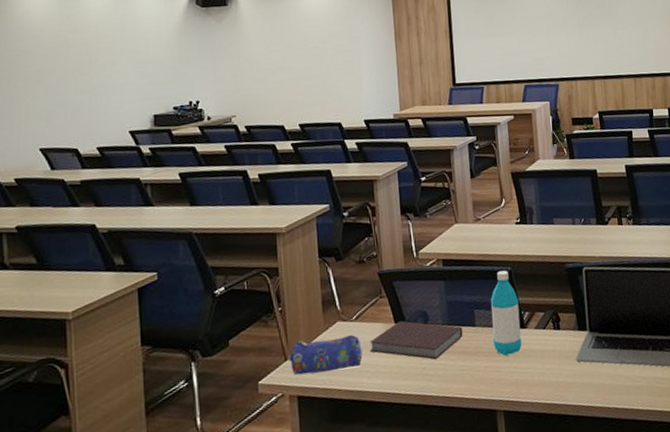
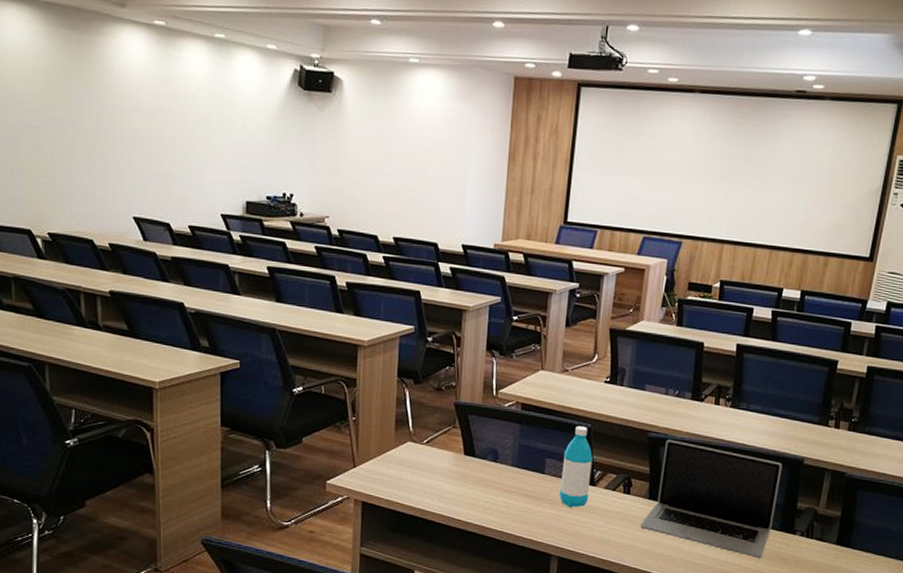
pencil case: present [287,335,363,375] -> none [356,452,429,488]
notebook: present [369,321,463,360] -> none [436,454,531,496]

